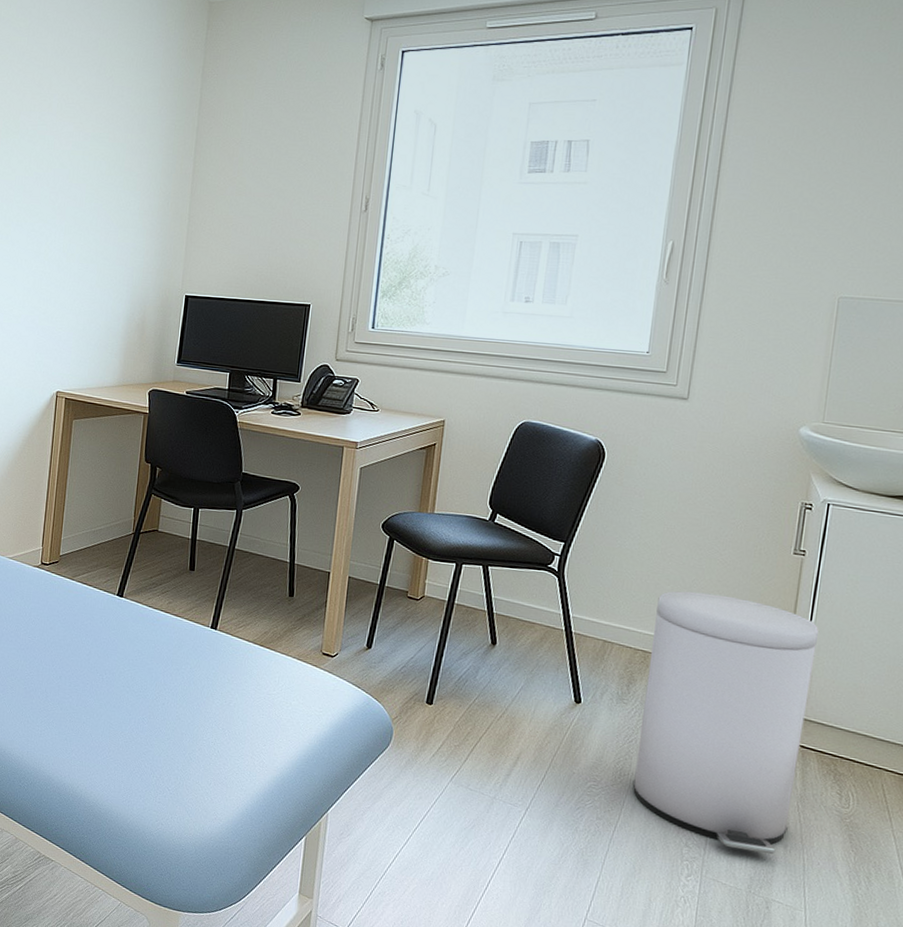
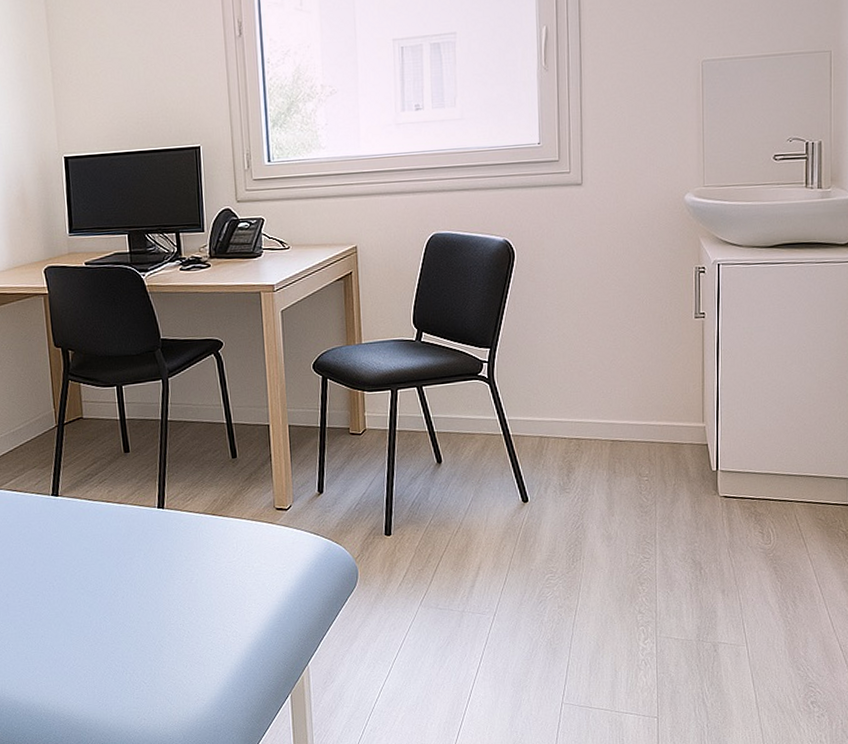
pedal bin: present [632,591,820,855] -> none [583,369,726,605]

